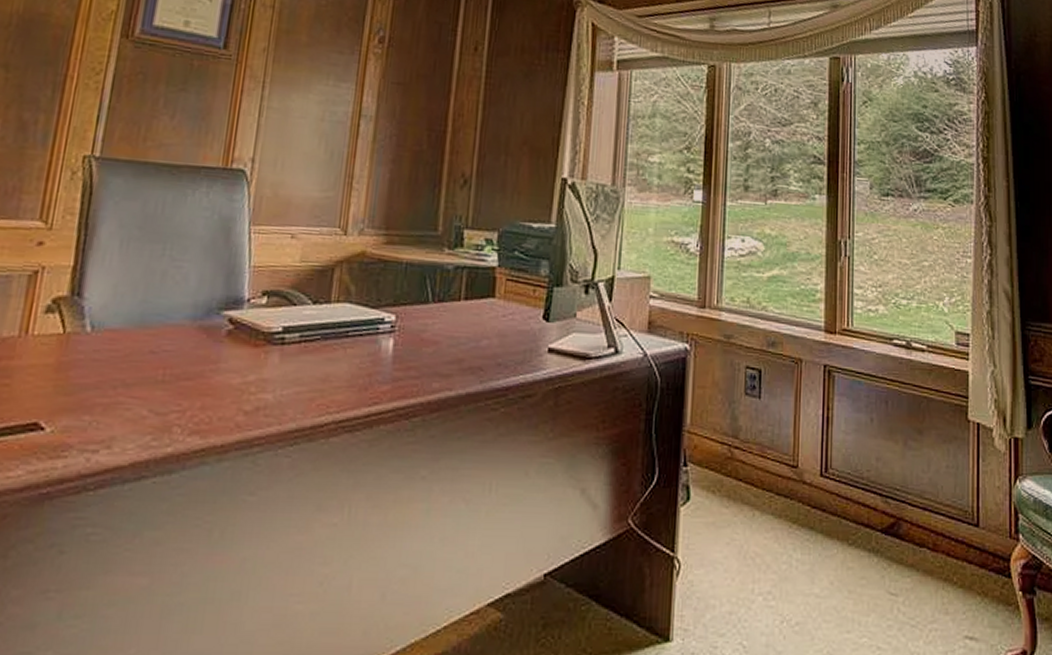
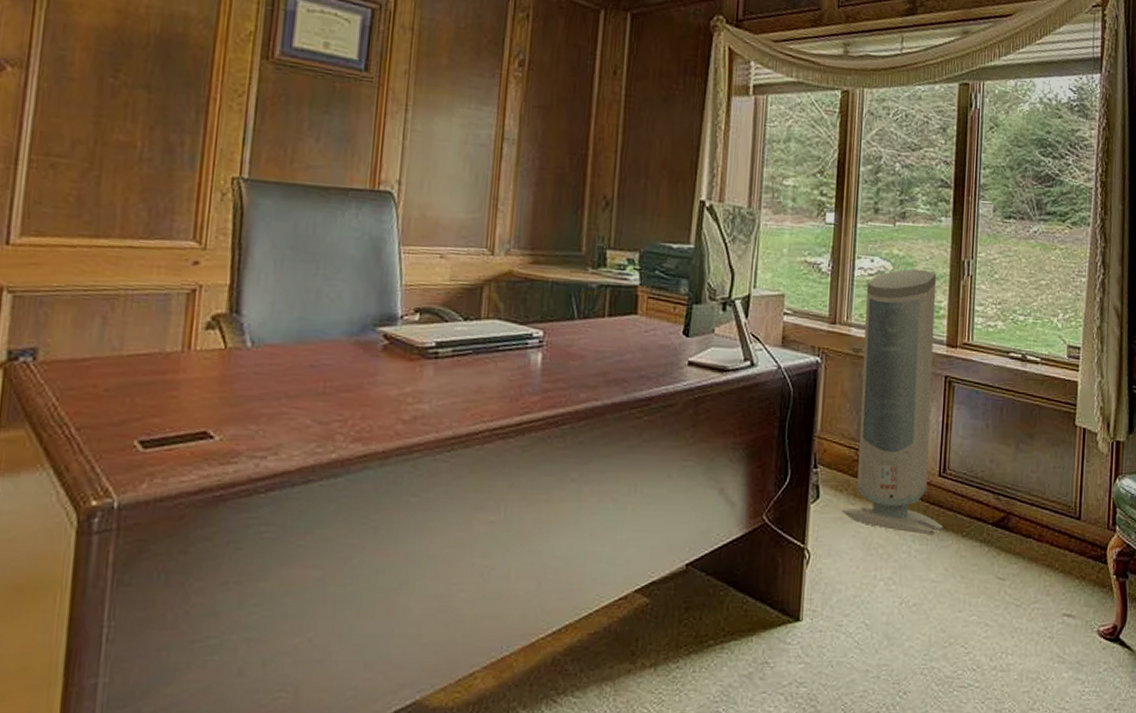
air purifier: none [714,249,827,543] -> present [841,268,943,535]

